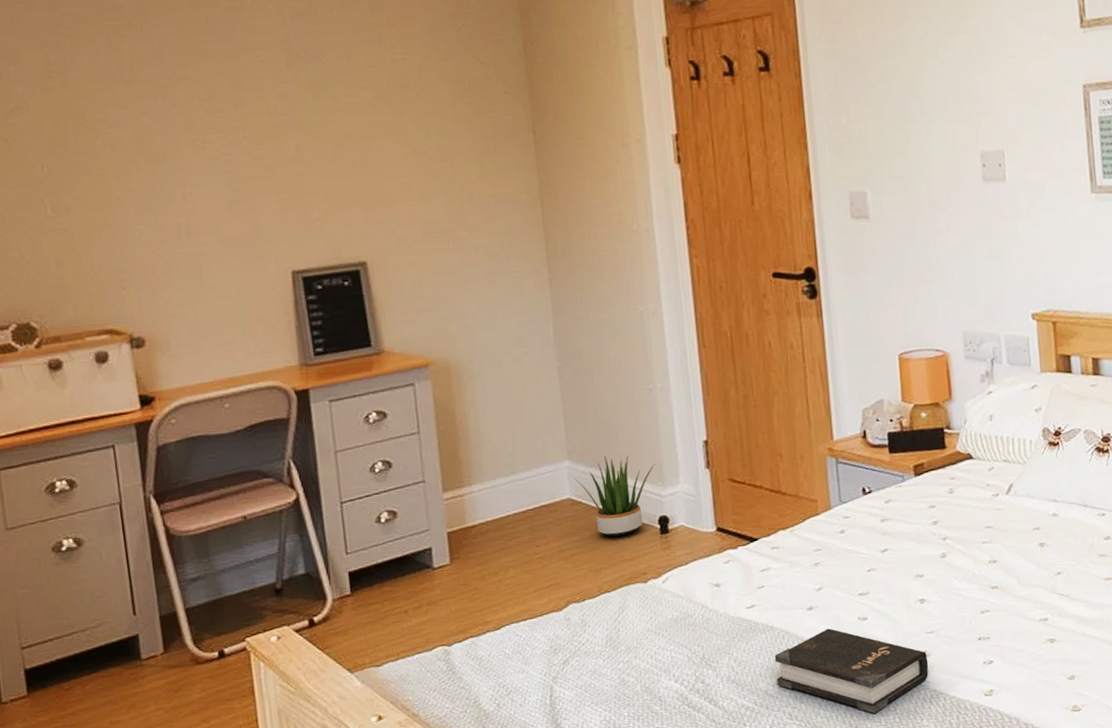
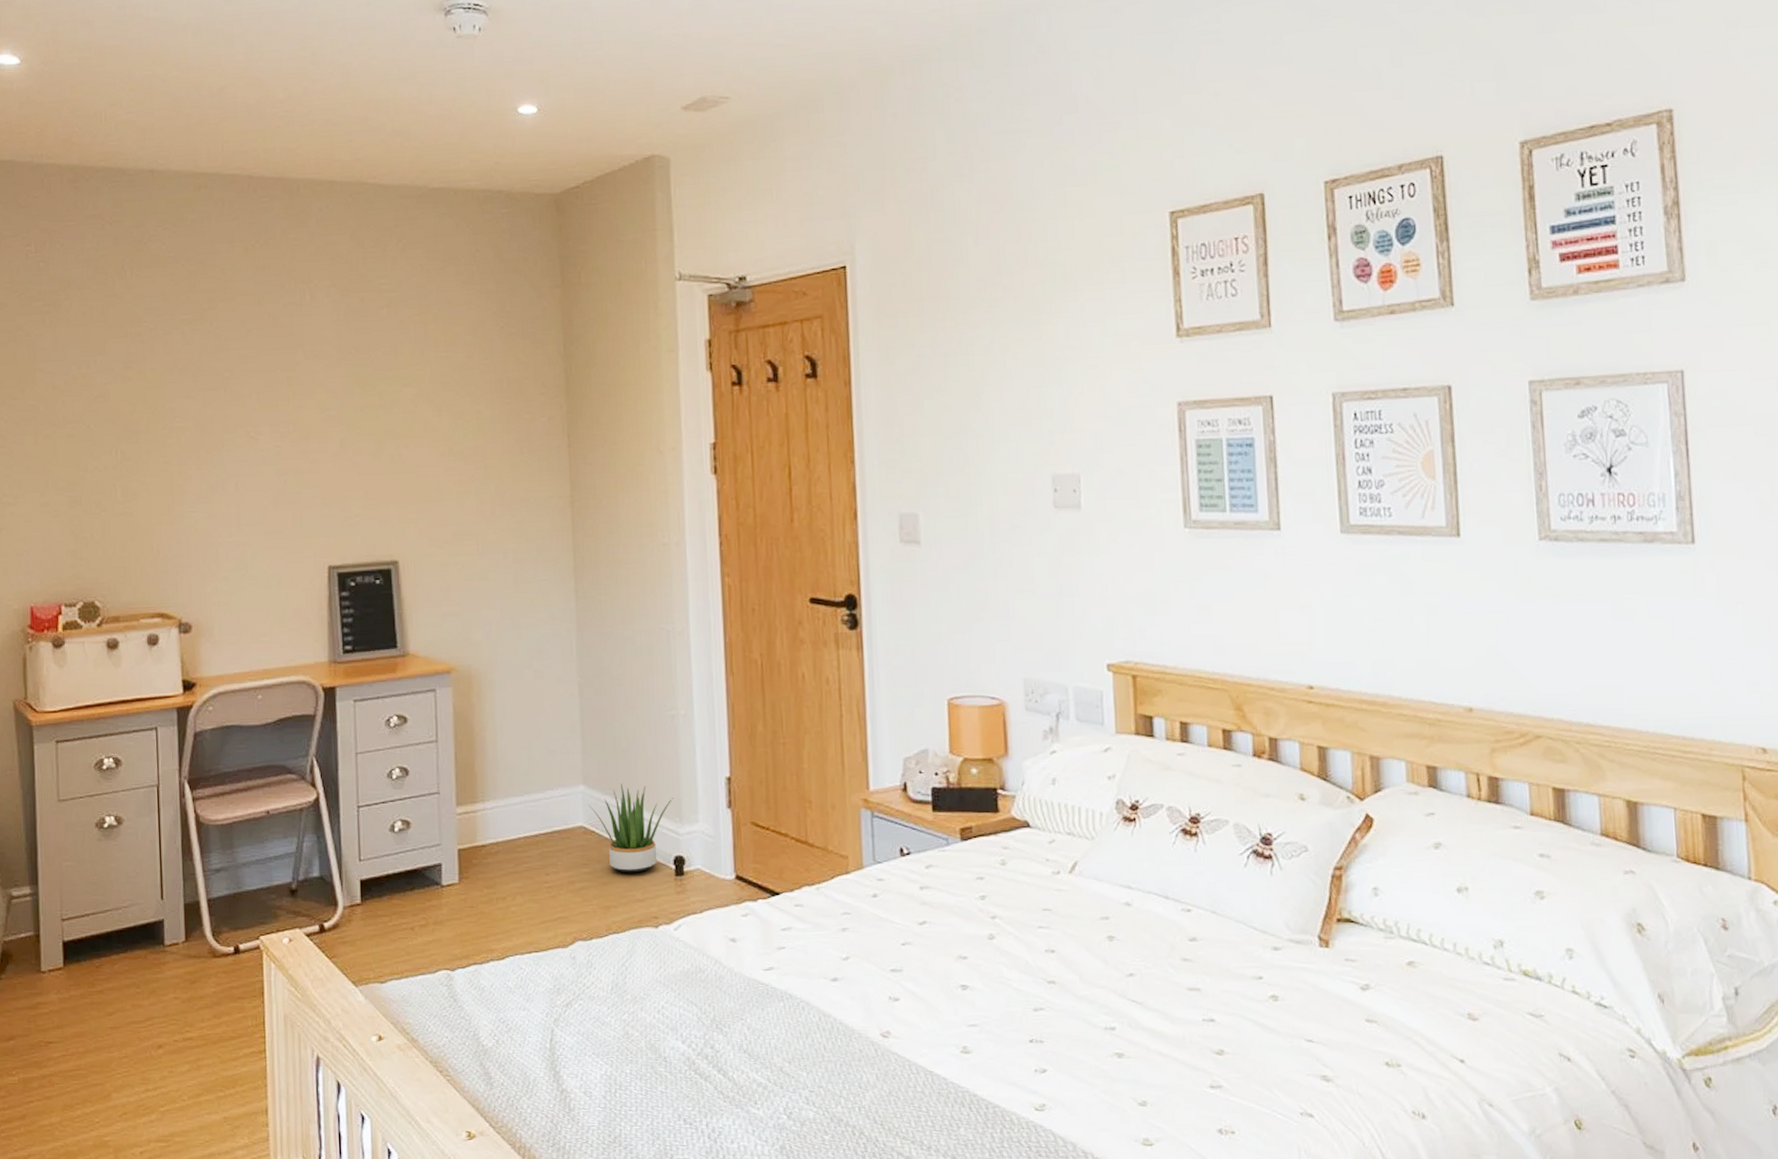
hardback book: present [774,628,929,714] -> none [792,1005,969,1112]

